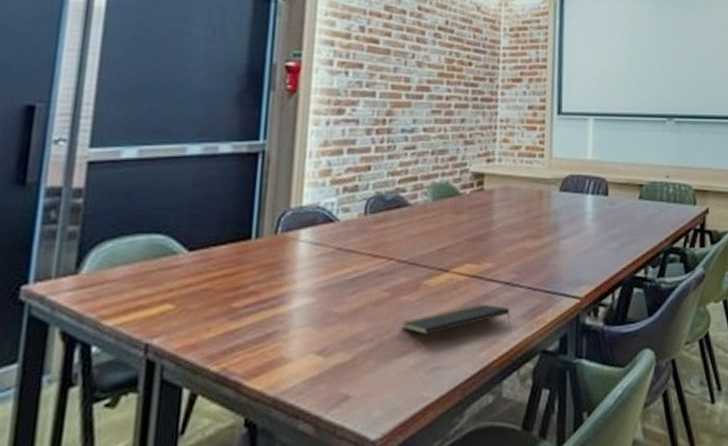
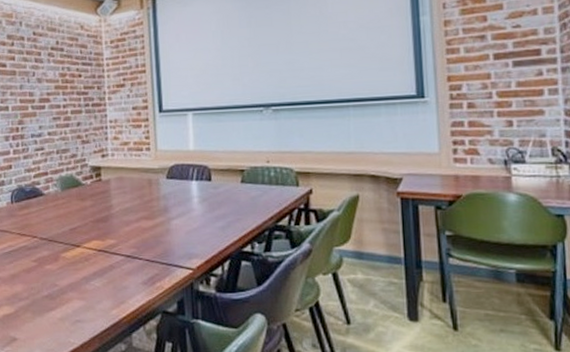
notepad: present [401,304,511,335] -> none [47,272,135,295]

